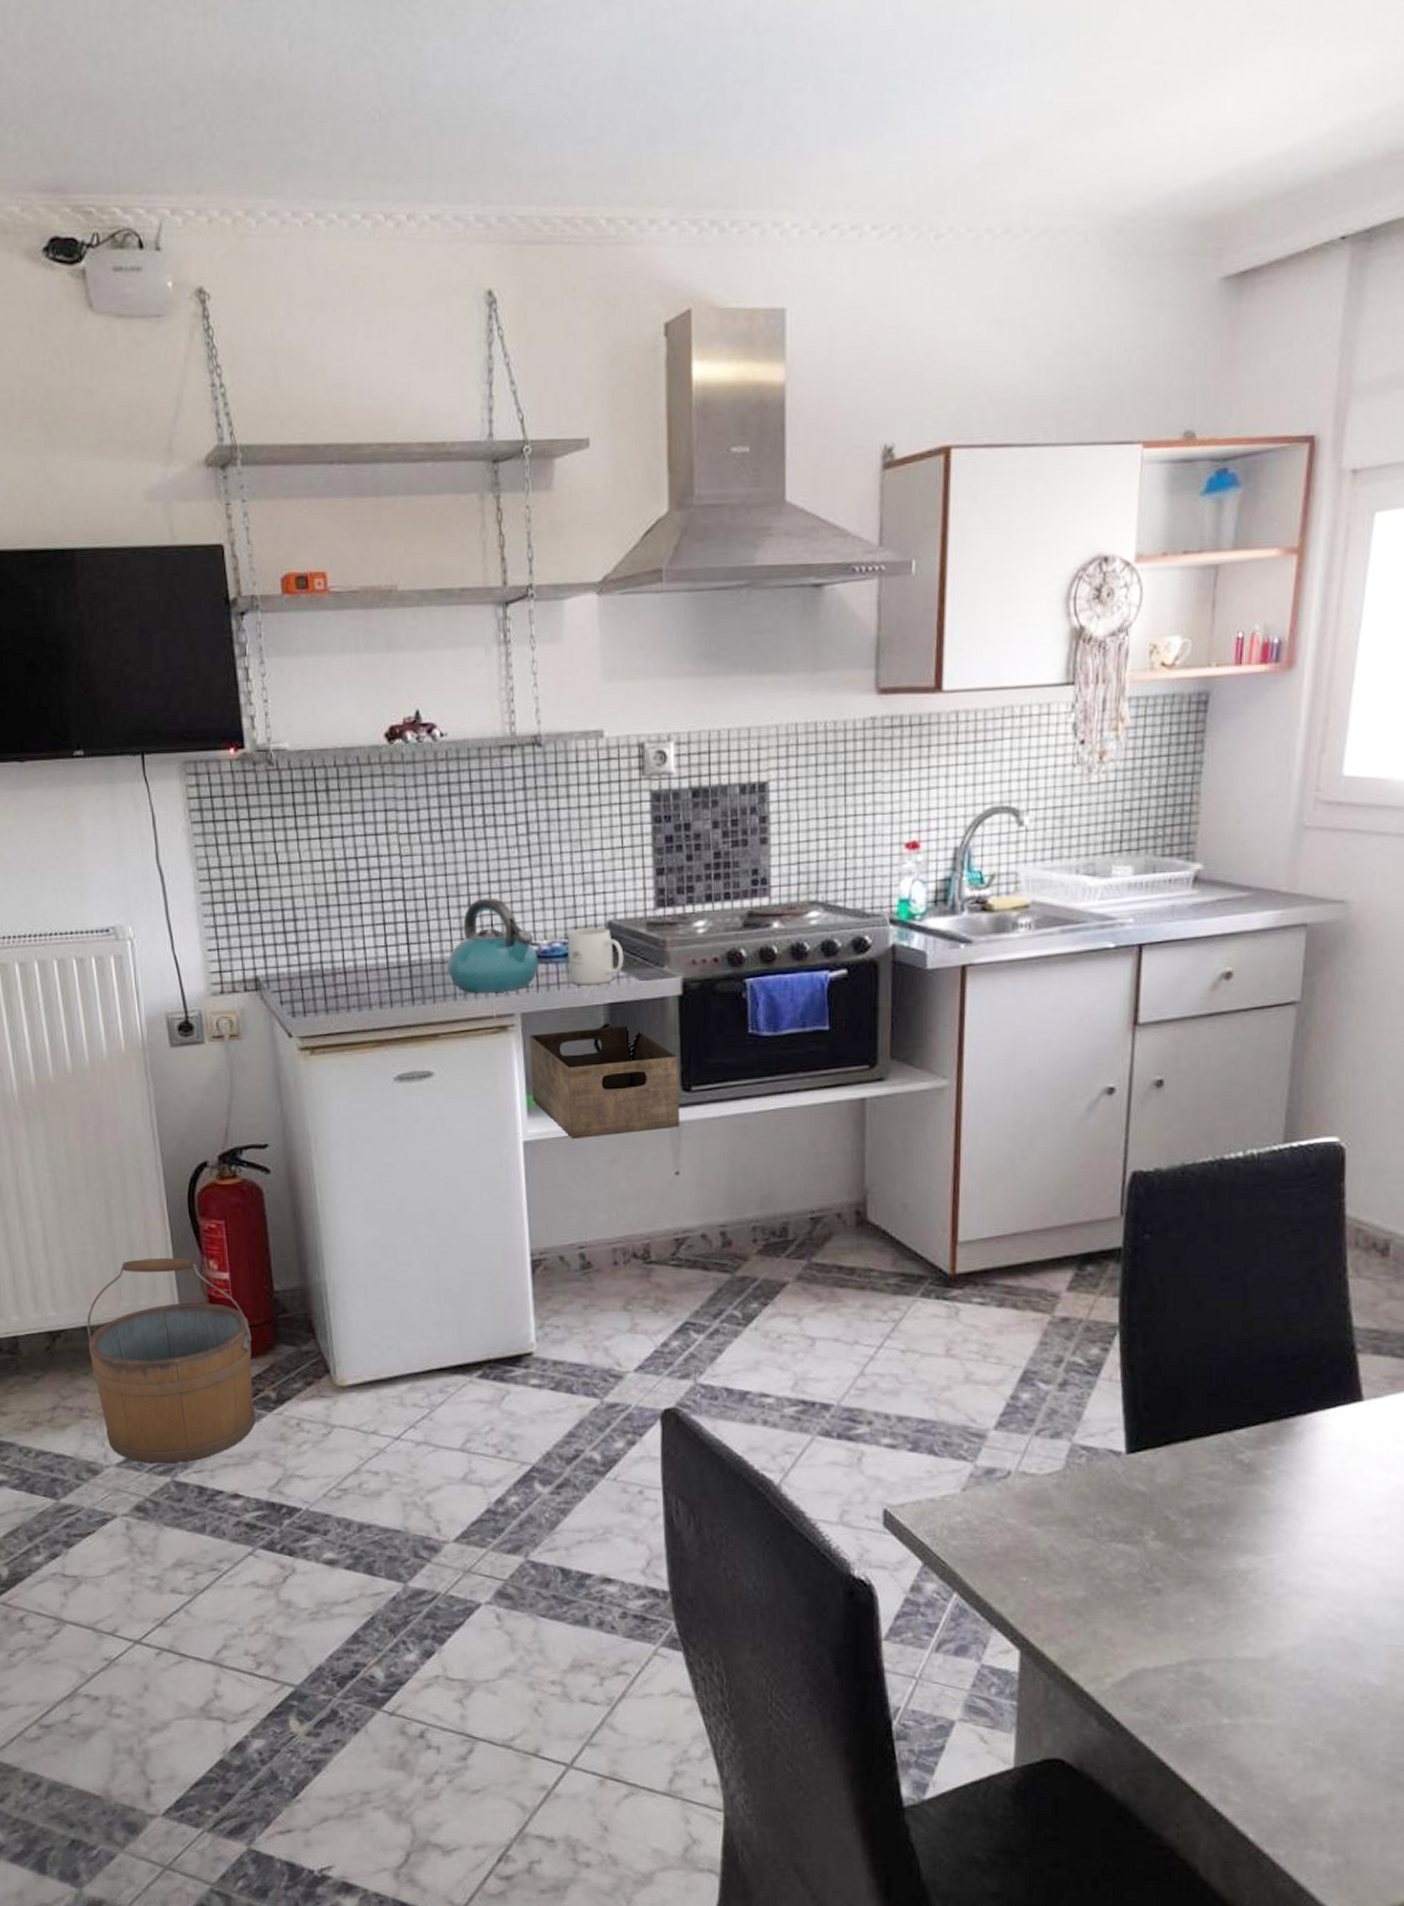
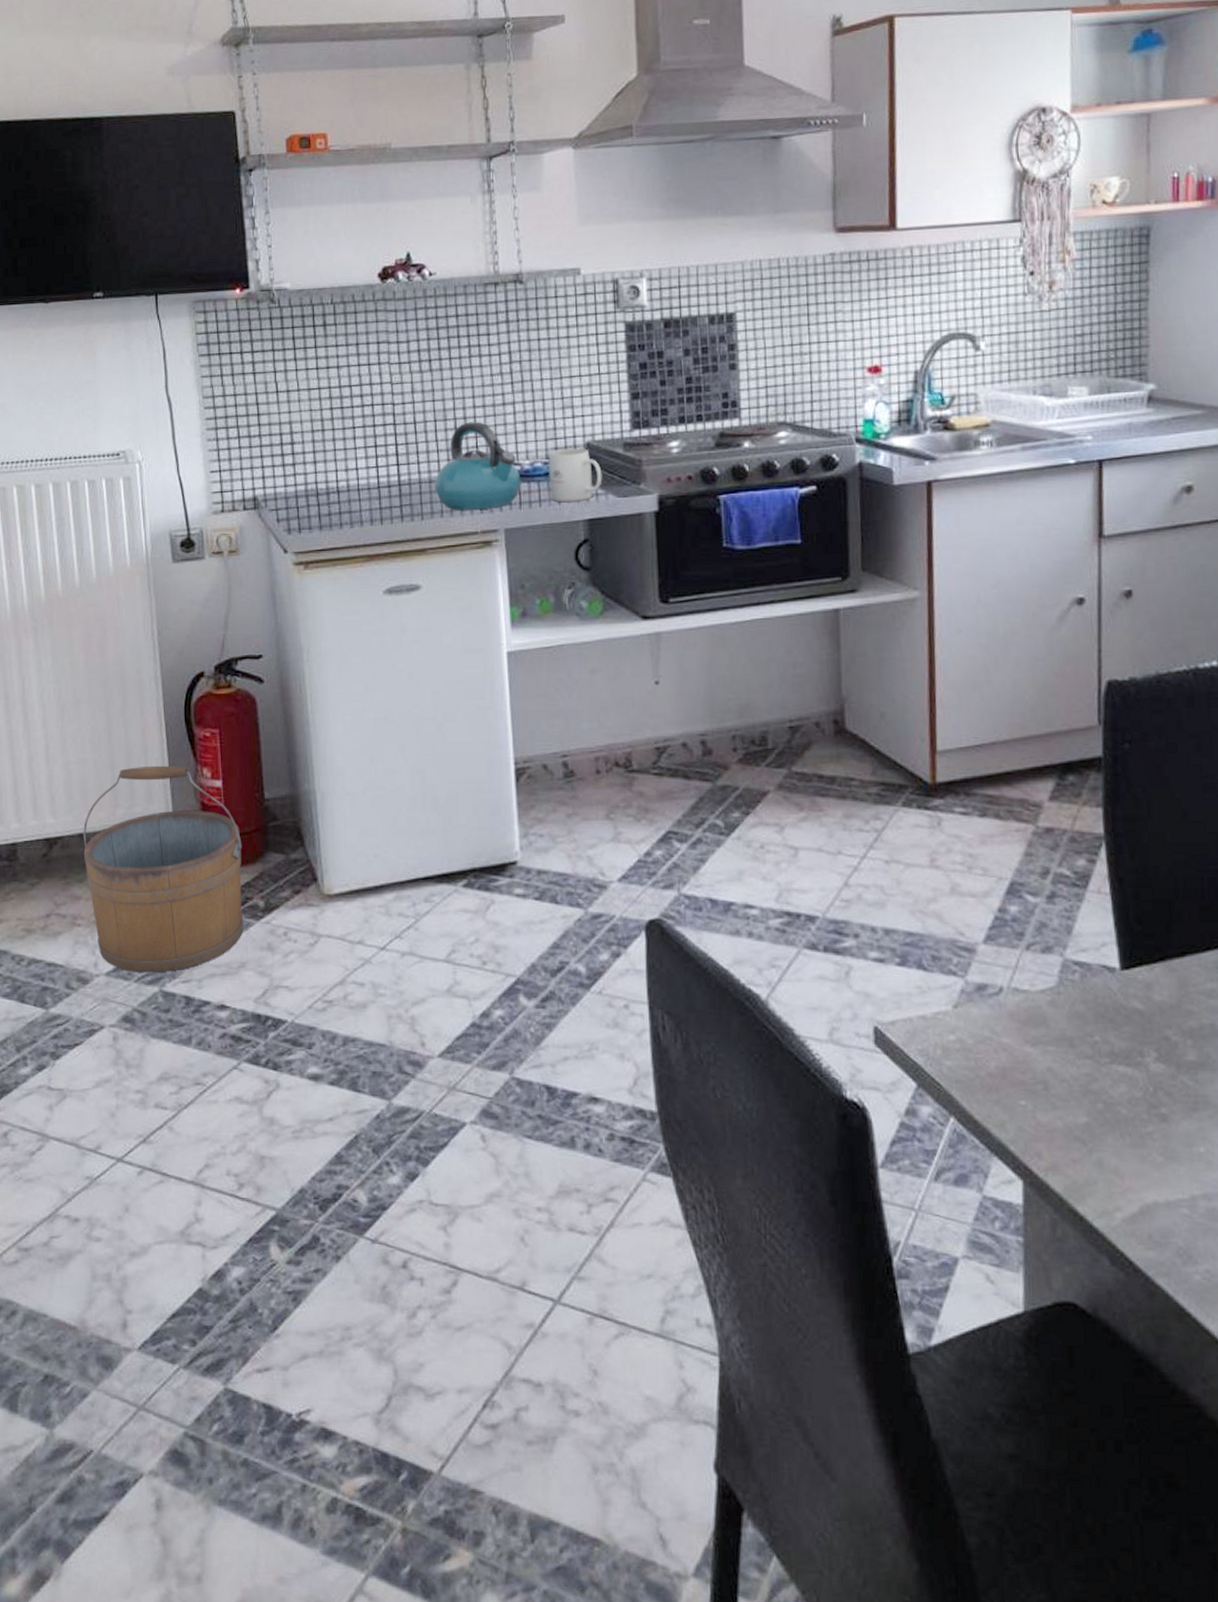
storage basket: present [530,1025,679,1140] -> none [513,540,658,650]

